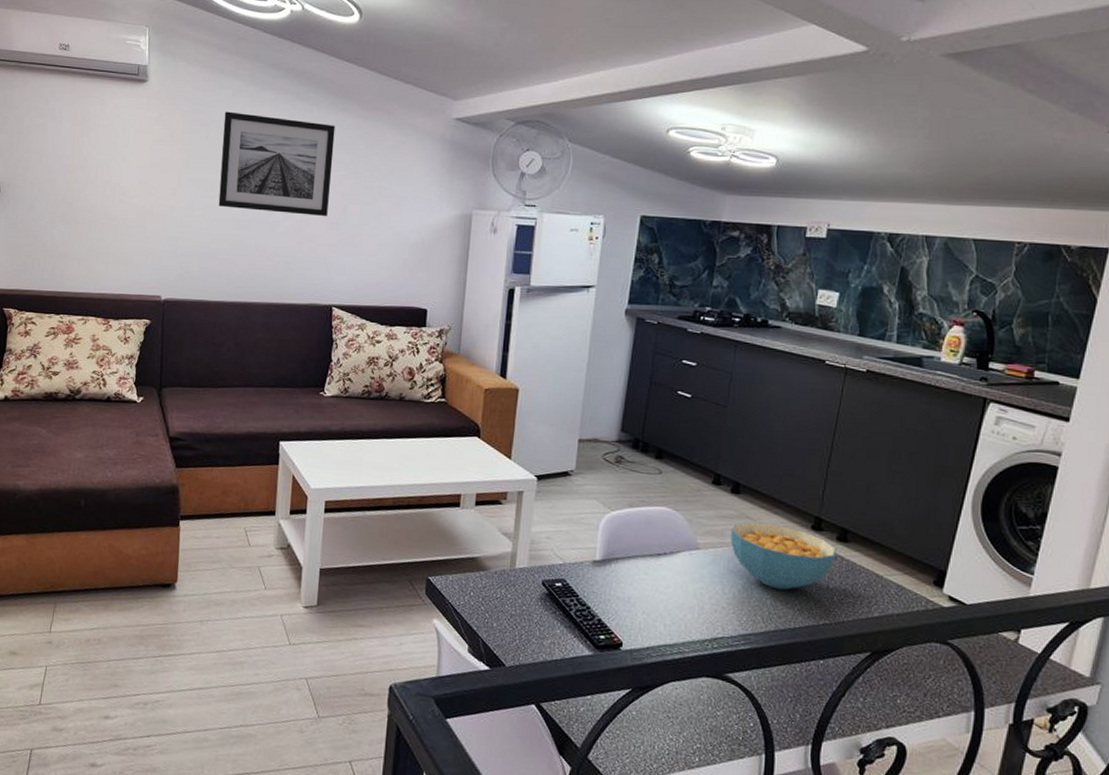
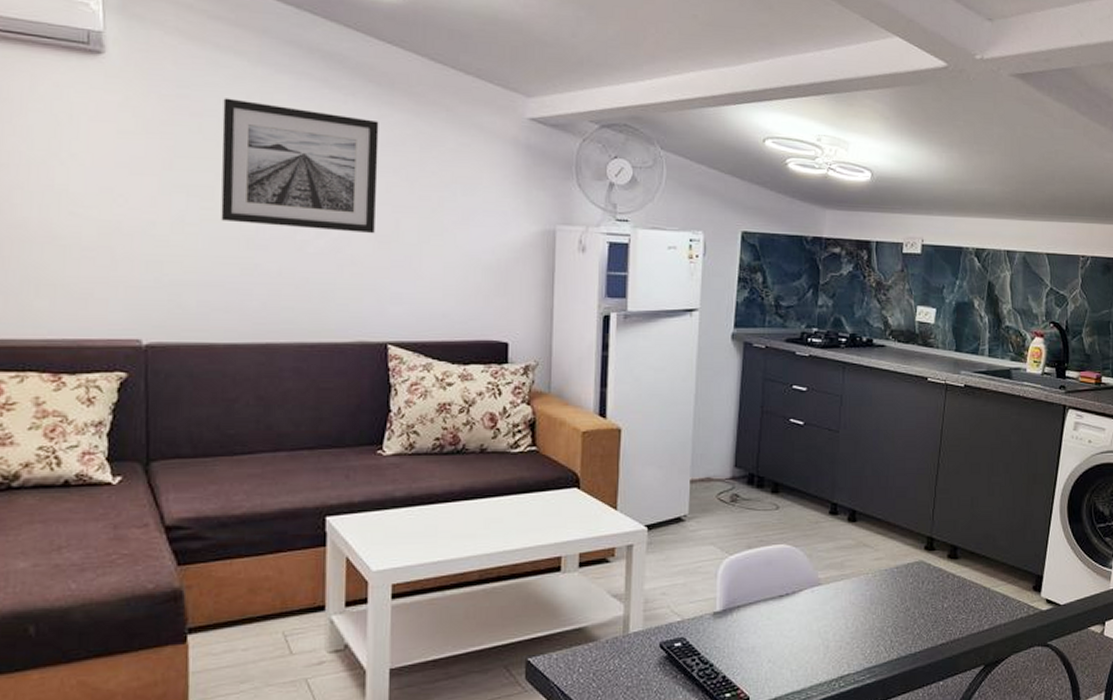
cereal bowl: present [731,522,836,590] -> none [850,549,948,616]

